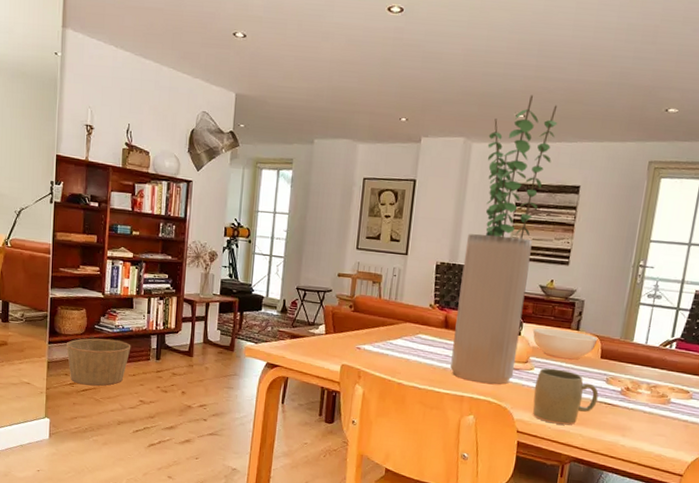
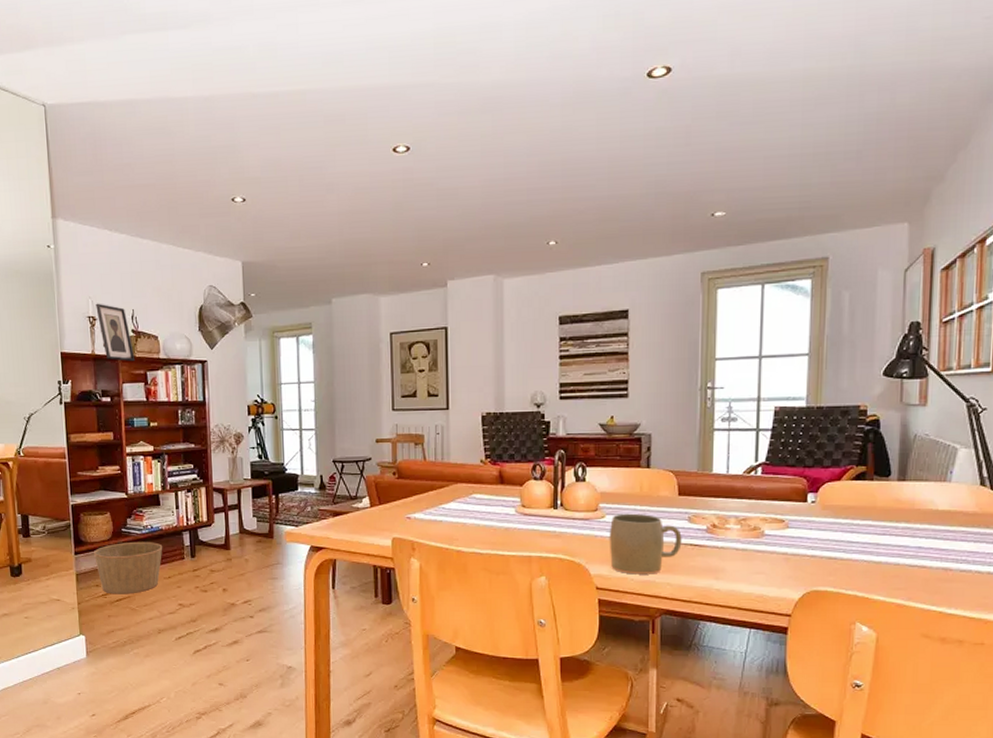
picture frame: none [94,113,126,173] -> present [96,303,136,362]
vase: present [450,95,558,385] -> none [511,219,594,540]
bowl: present [532,328,598,360] -> none [598,470,673,501]

